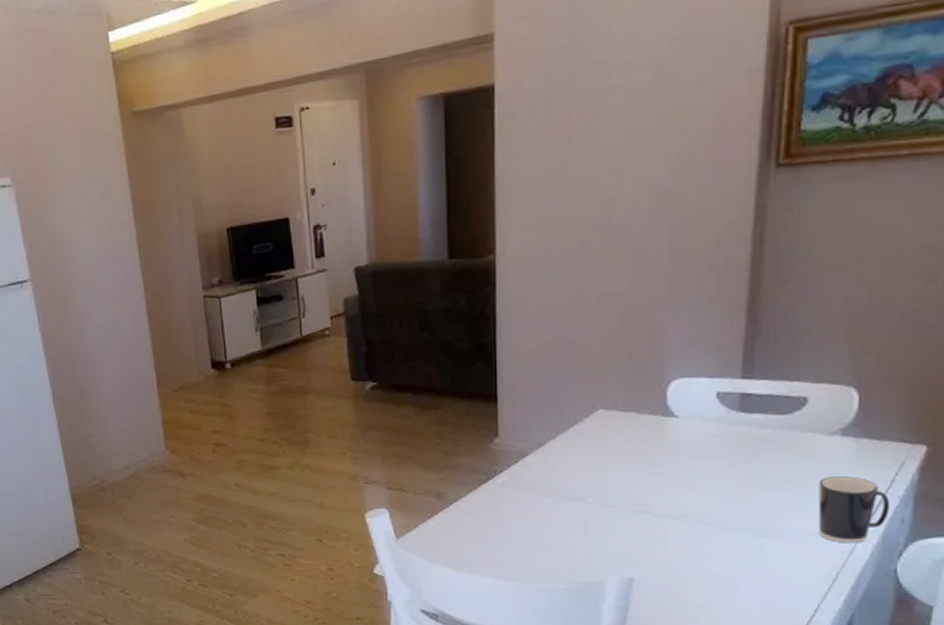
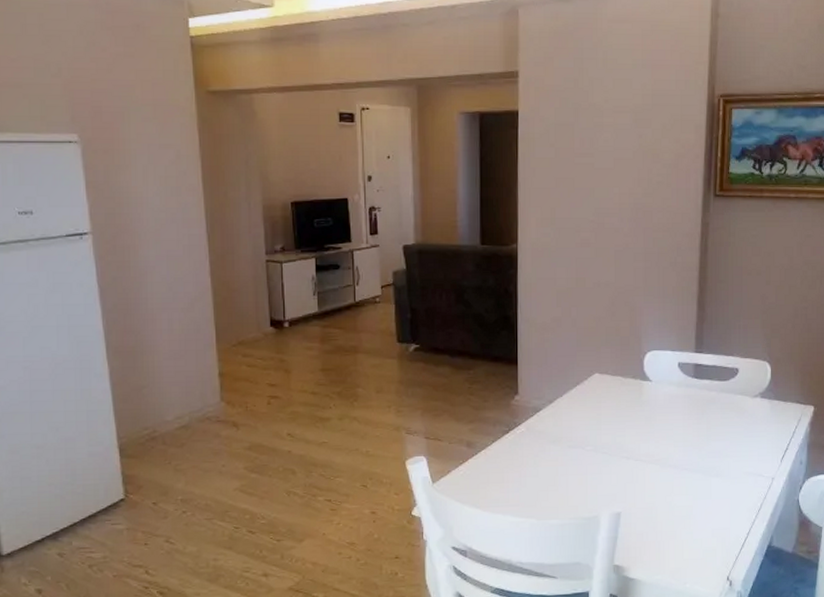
mug: present [818,476,891,543] -> none [747,429,793,480]

